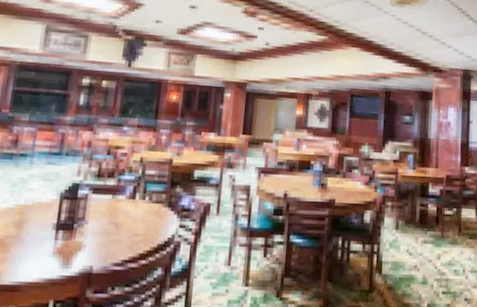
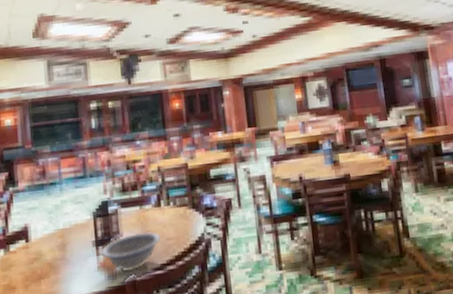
decorative bowl: none [60,223,128,262] -> present [101,231,161,272]

